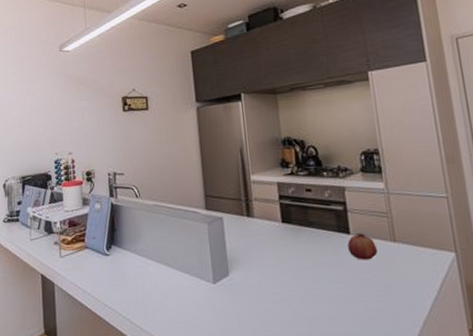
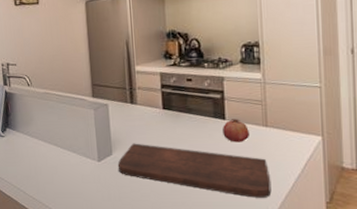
cutting board: none [235,261,408,325] -> present [117,143,272,198]

